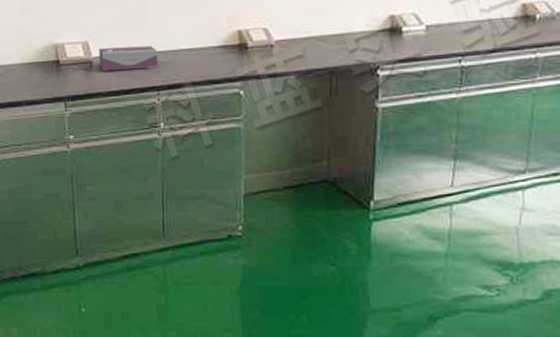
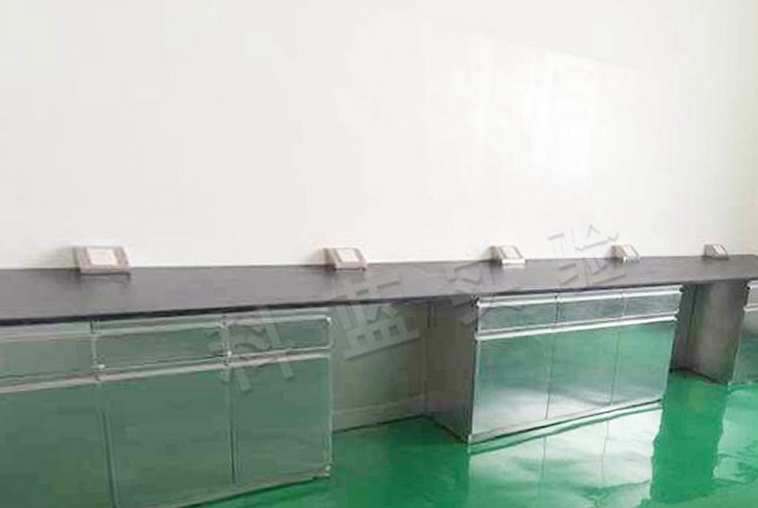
tissue box: present [98,45,158,72] -> none [139,256,223,286]

